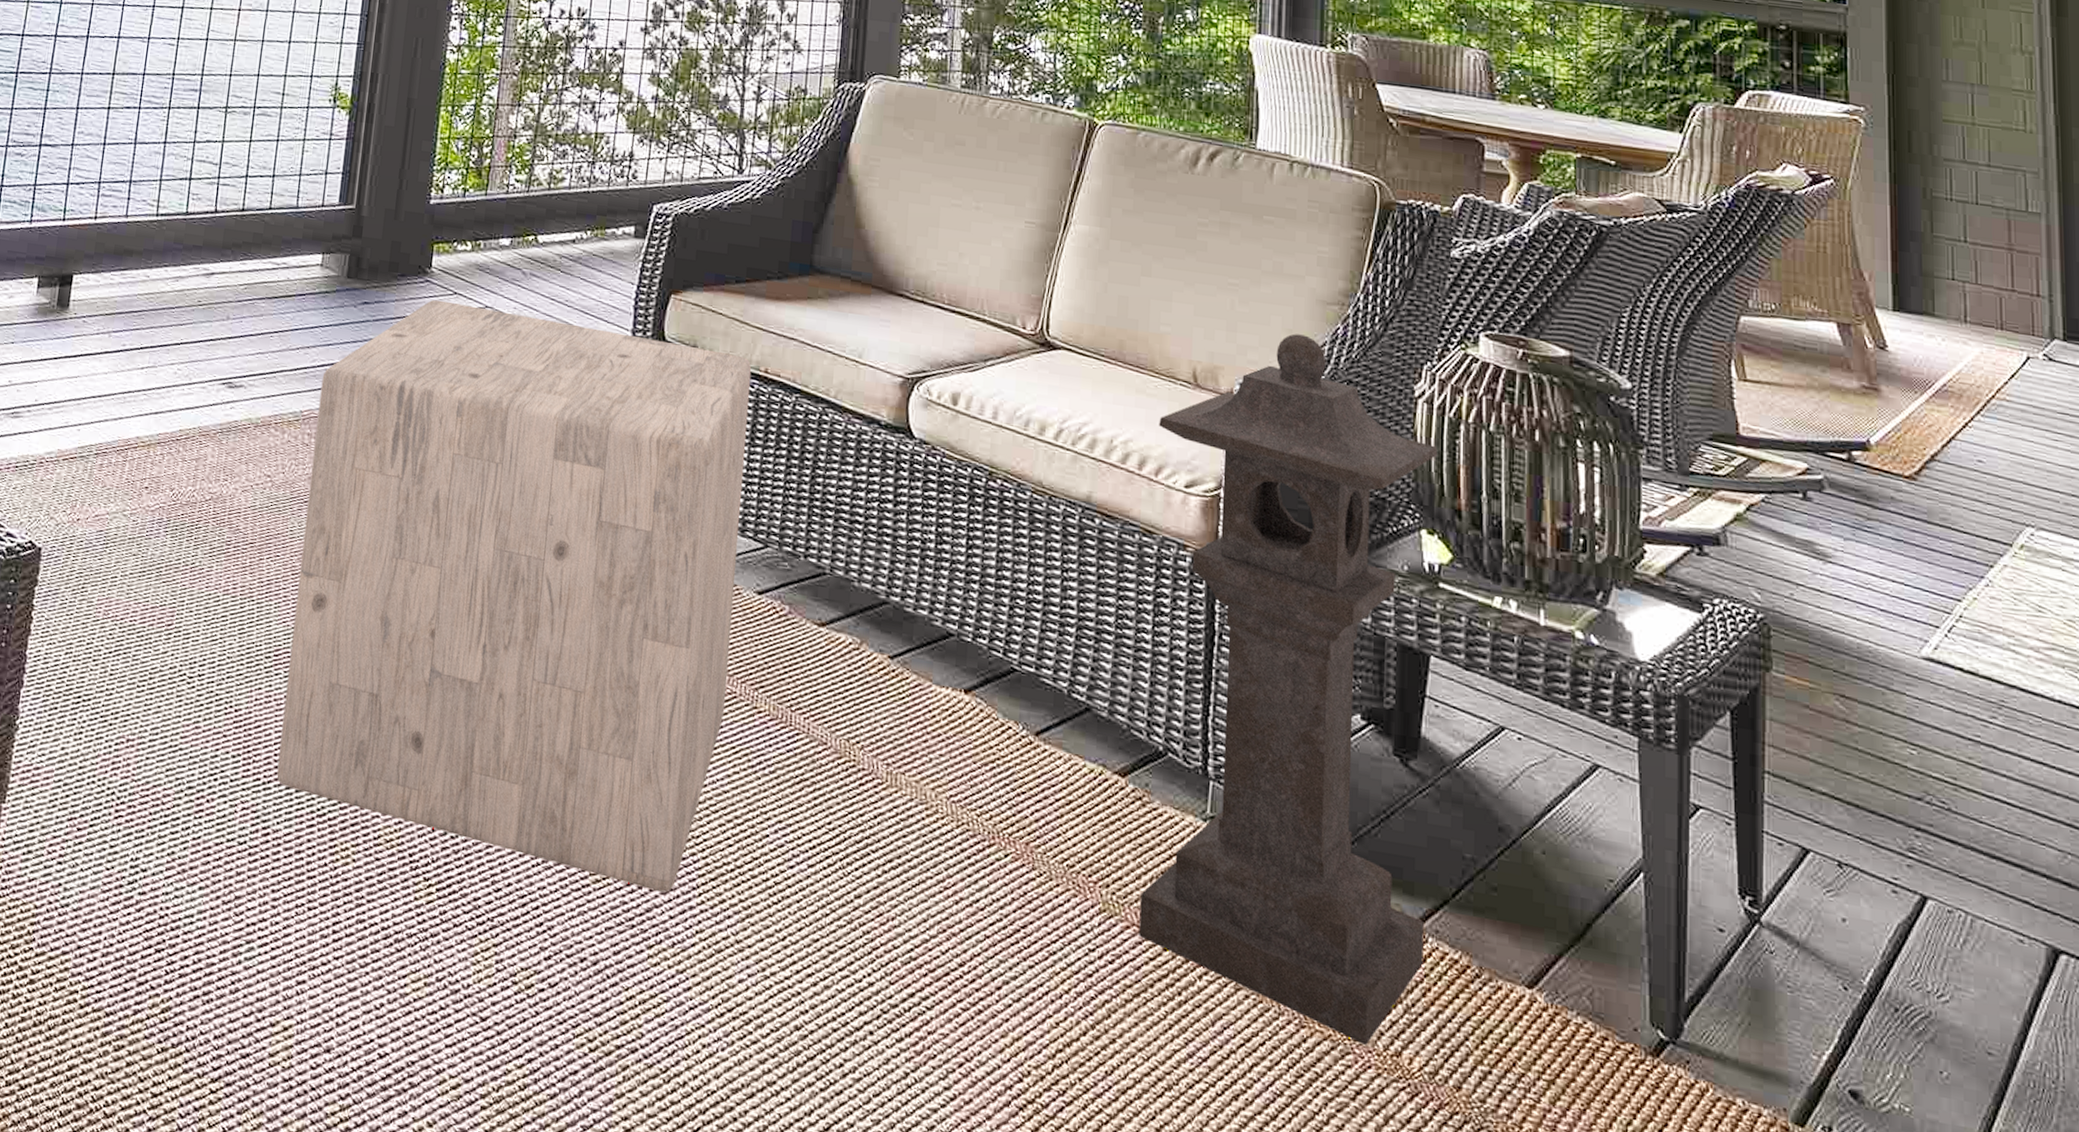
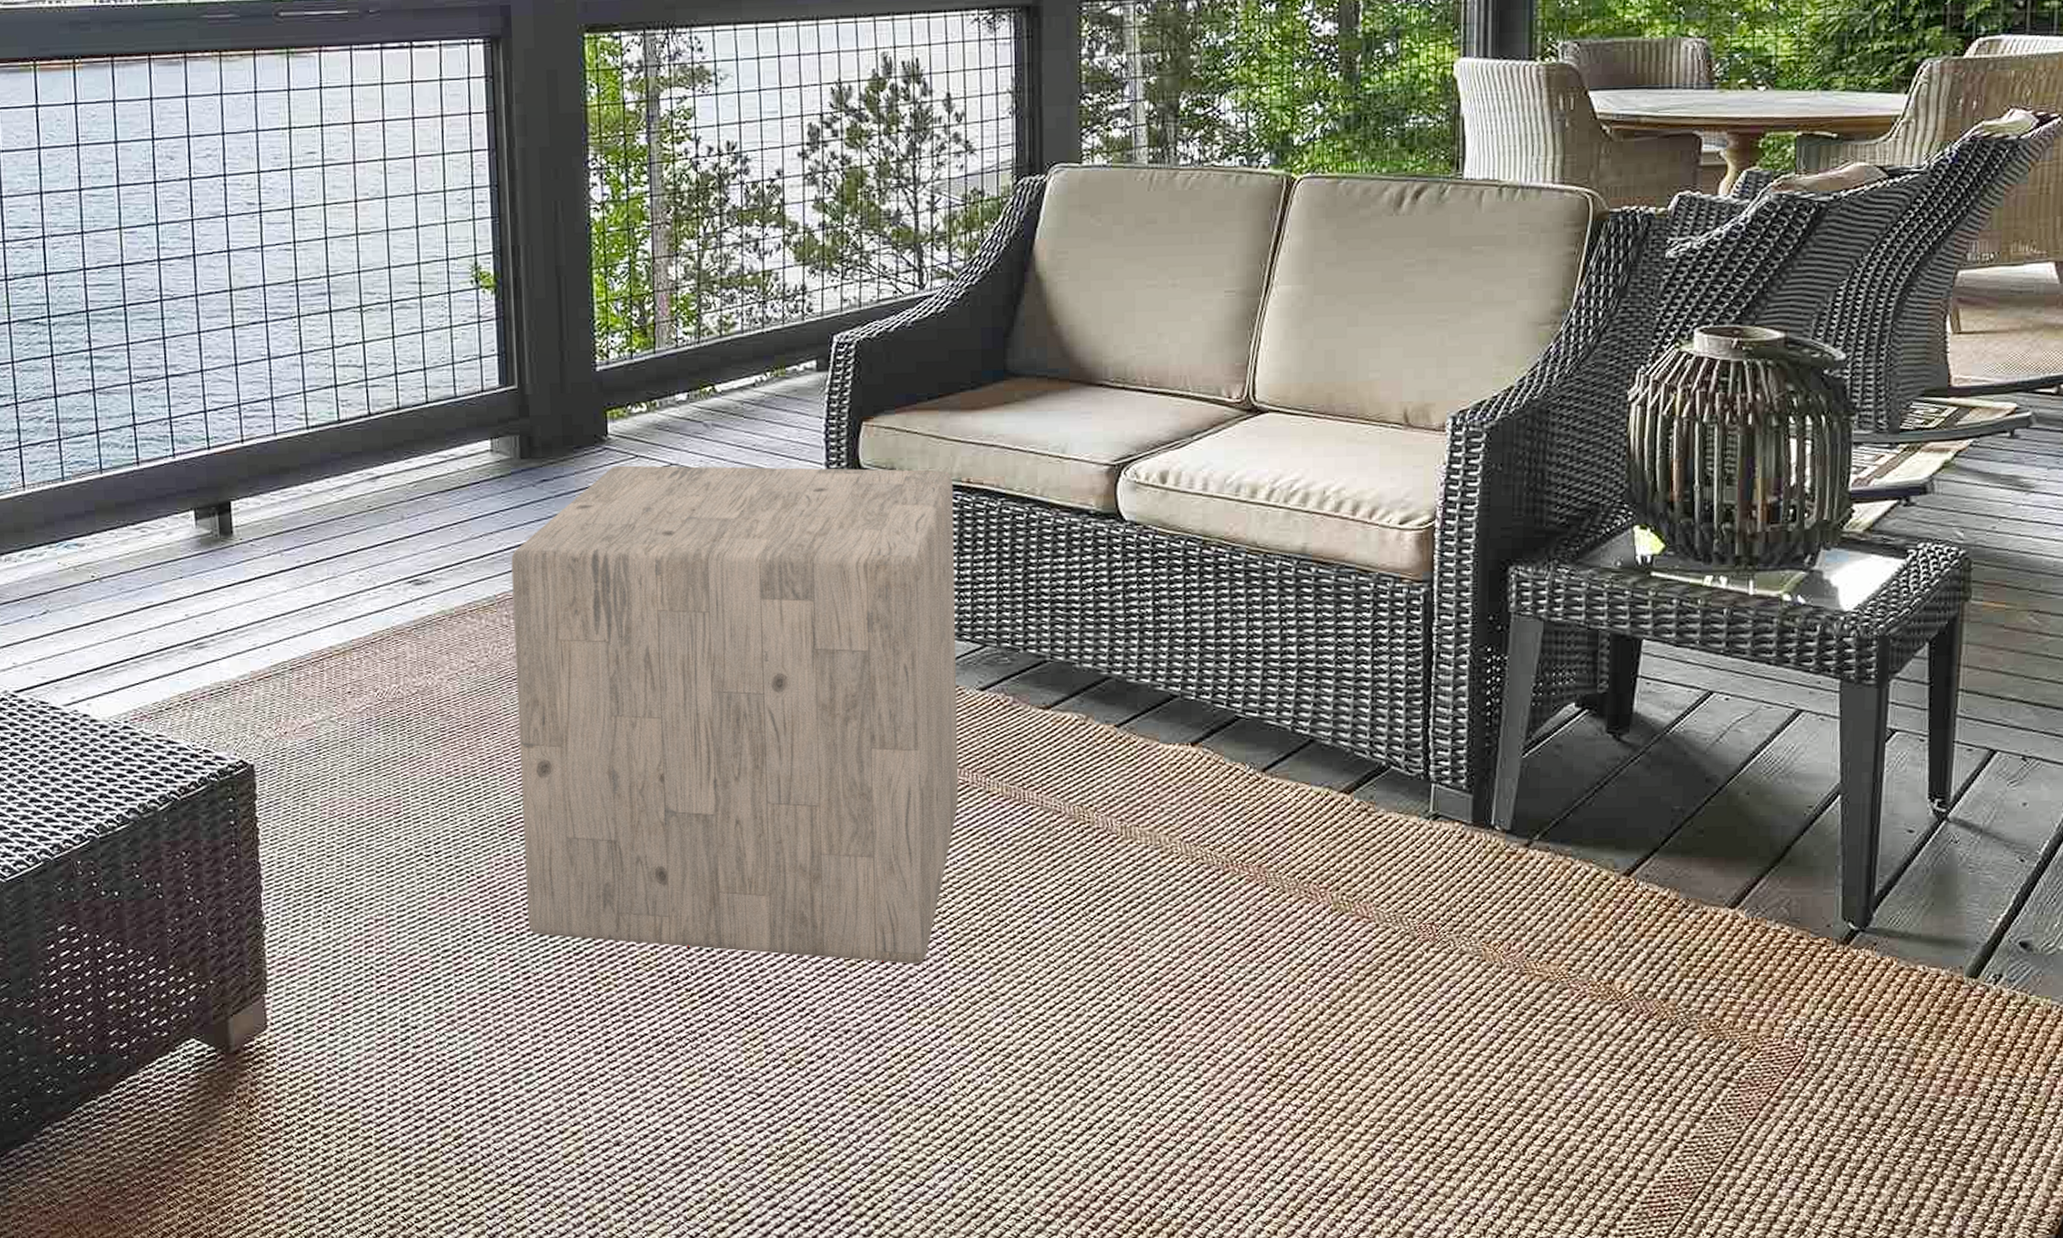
stone lantern: present [1139,333,1438,1045] -> none [1369,359,1651,979]

